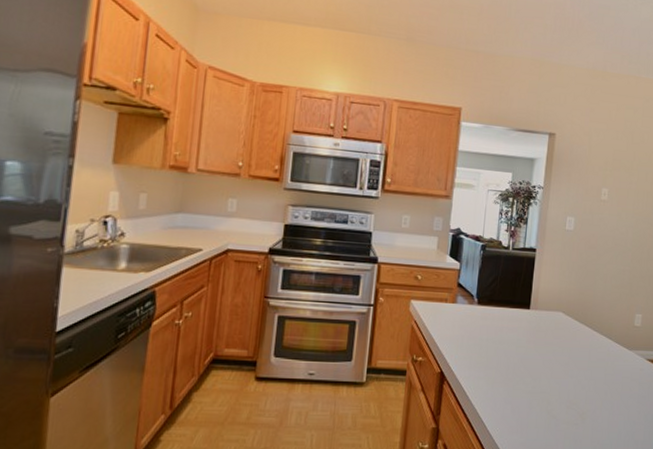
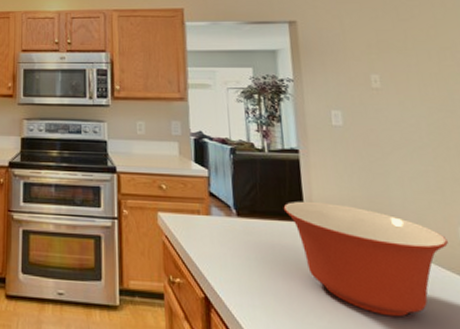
mixing bowl: none [515,292,626,381] -> present [283,201,448,317]

